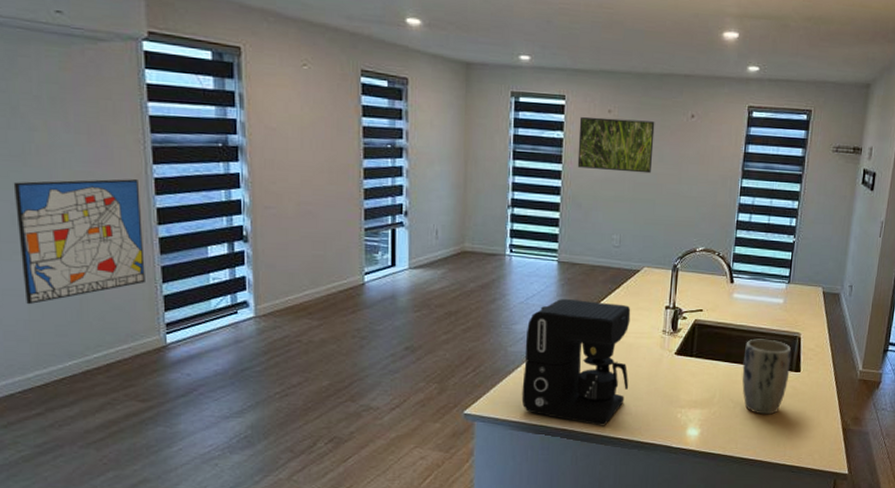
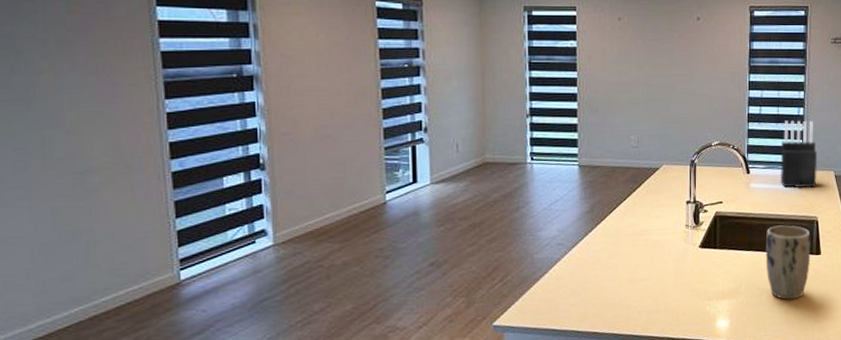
wall art: present [13,179,145,305] -> none [16,116,157,252]
coffee maker: present [521,299,631,426] -> none [550,201,657,326]
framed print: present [577,116,655,174] -> none [591,25,664,75]
knife block: none [764,231,806,303] -> present [780,120,817,188]

